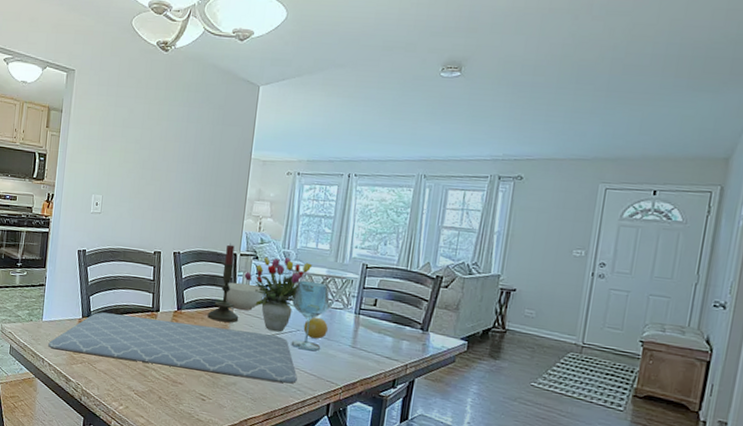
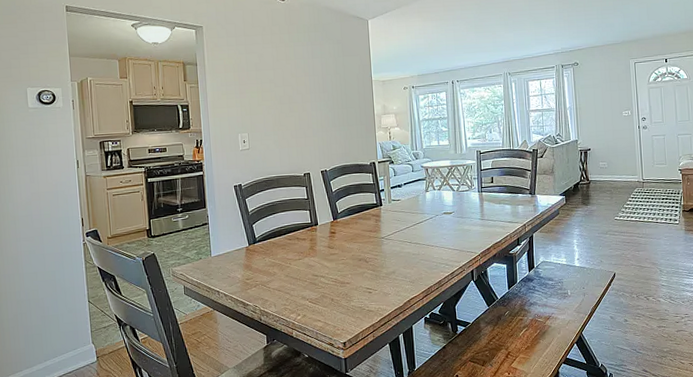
placemat: present [48,312,297,384] -> none [221,224,444,280]
candle: present [207,243,239,323] -> none [360,154,387,223]
bowl: present [223,282,264,311] -> none [369,185,404,209]
flower arrangement: present [244,256,313,333] -> none [384,157,438,221]
wine glass: present [291,280,330,351] -> none [427,172,458,231]
fruit: present [303,317,328,339] -> none [440,201,460,220]

